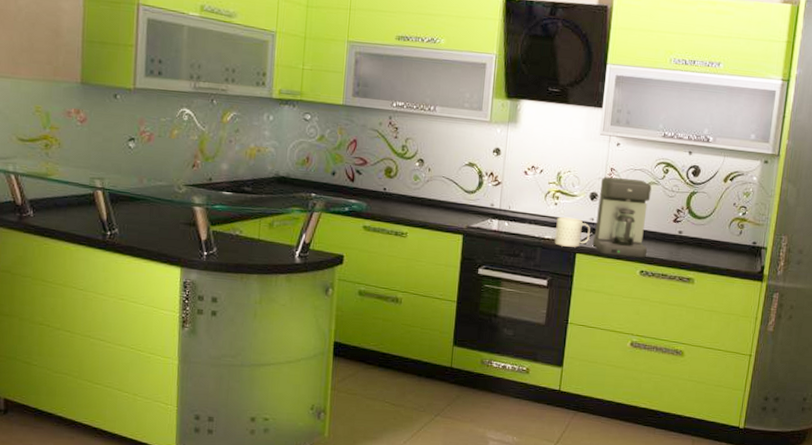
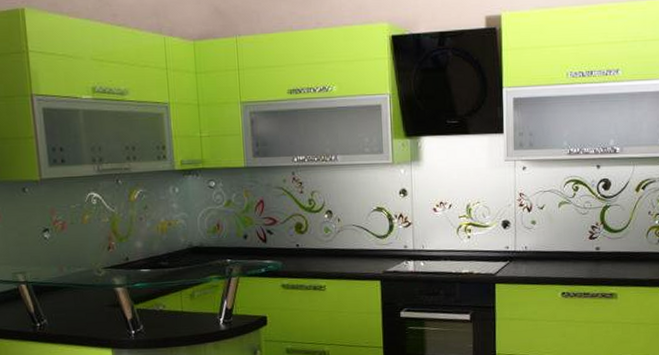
mug: present [555,216,590,247] -> none [472,248,507,279]
coffee maker: present [592,177,652,258] -> none [510,201,566,281]

